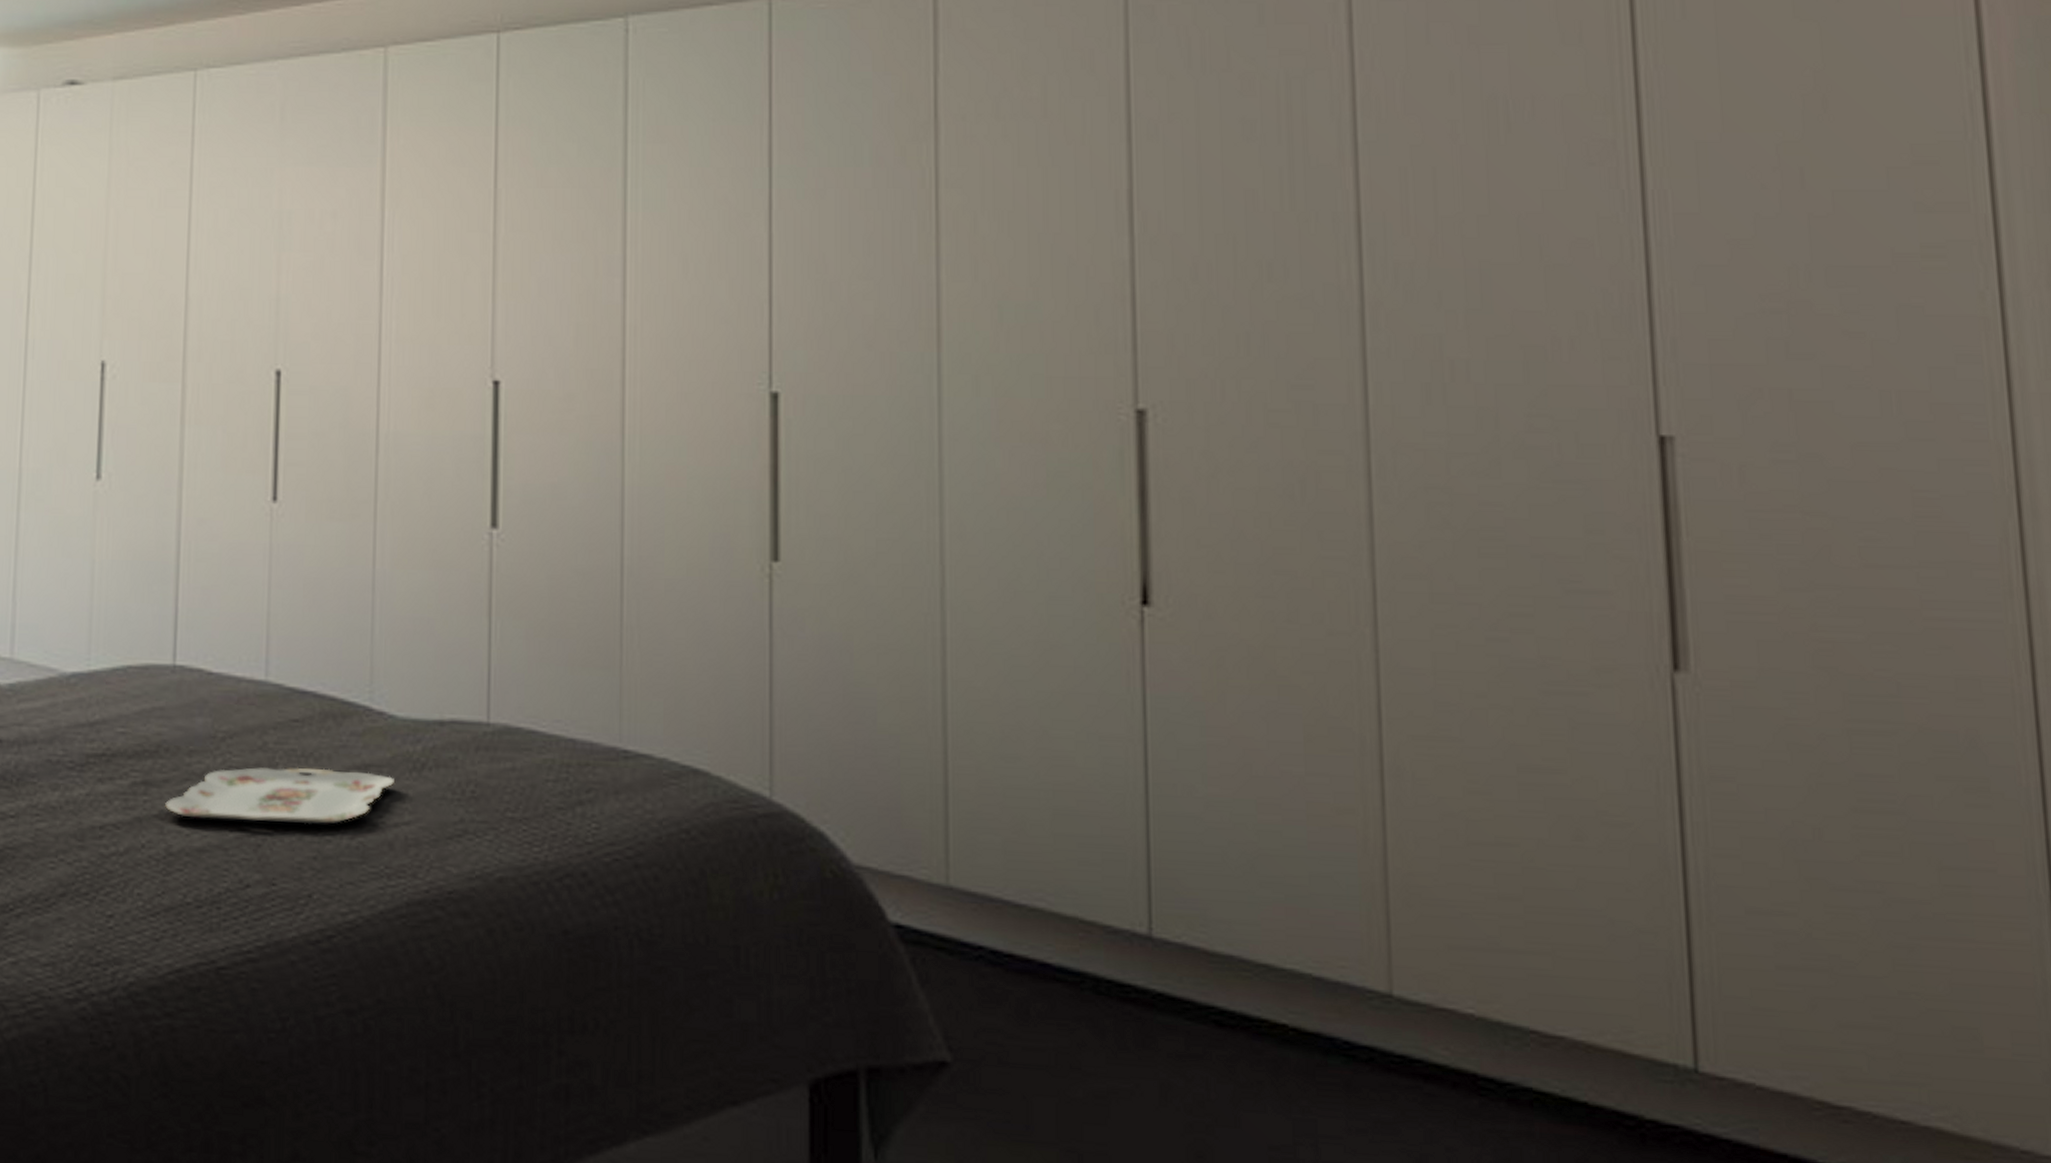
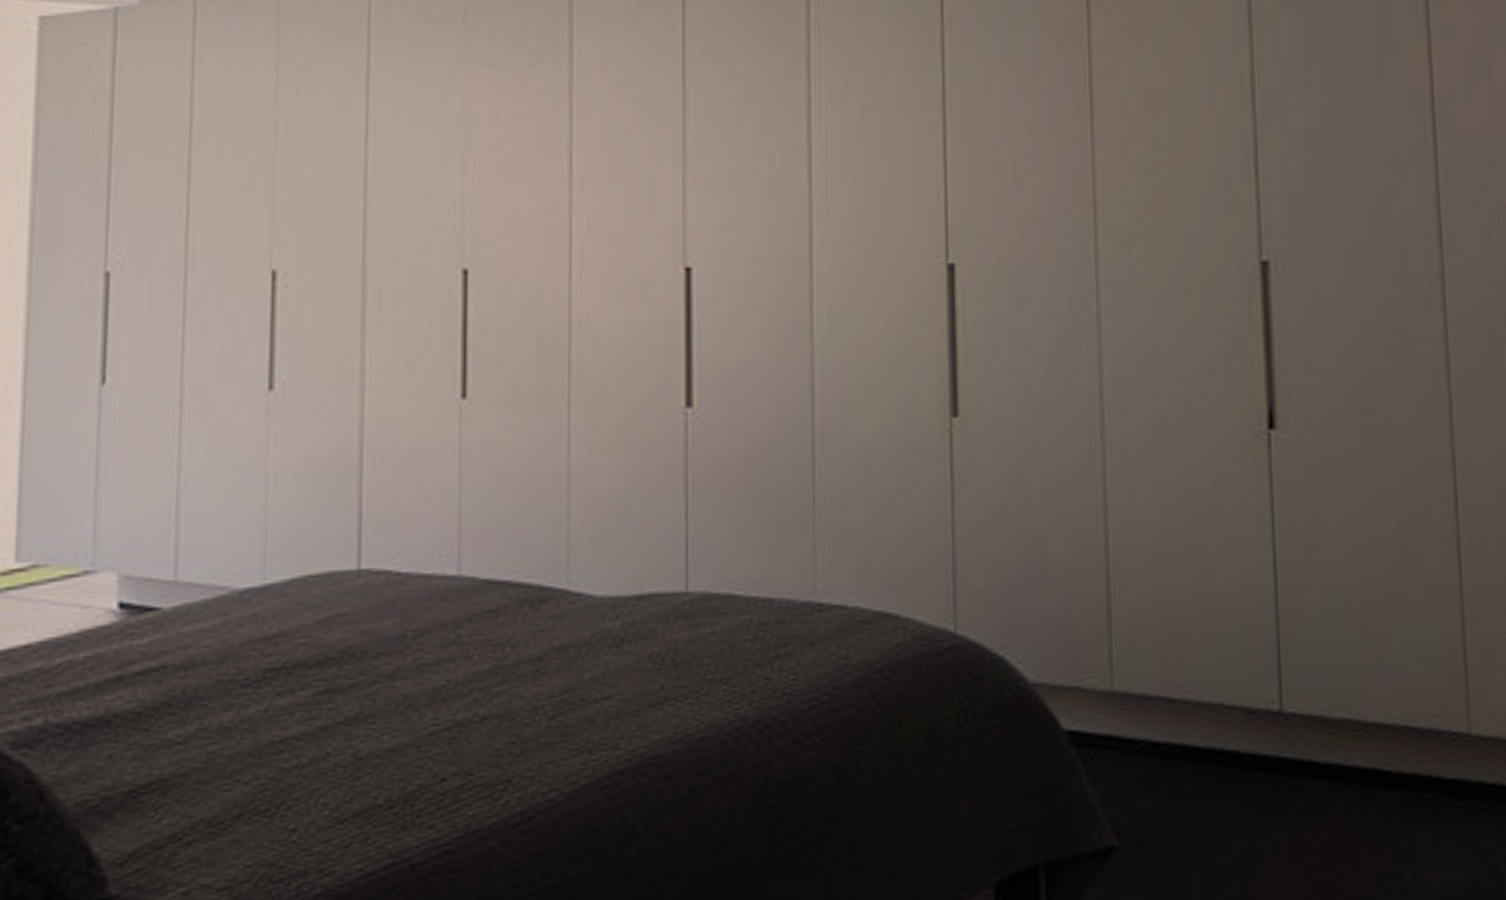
serving tray: present [165,767,394,825] -> none [352,653,594,720]

